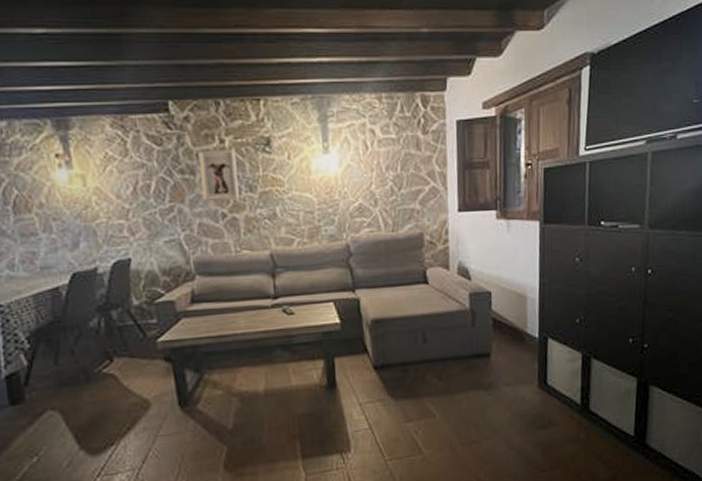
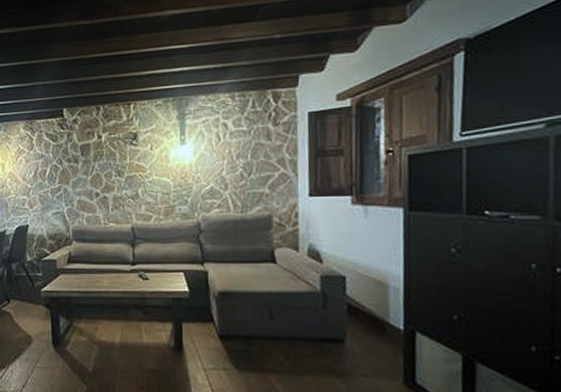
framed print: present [197,149,239,200] -> none [81,143,110,183]

